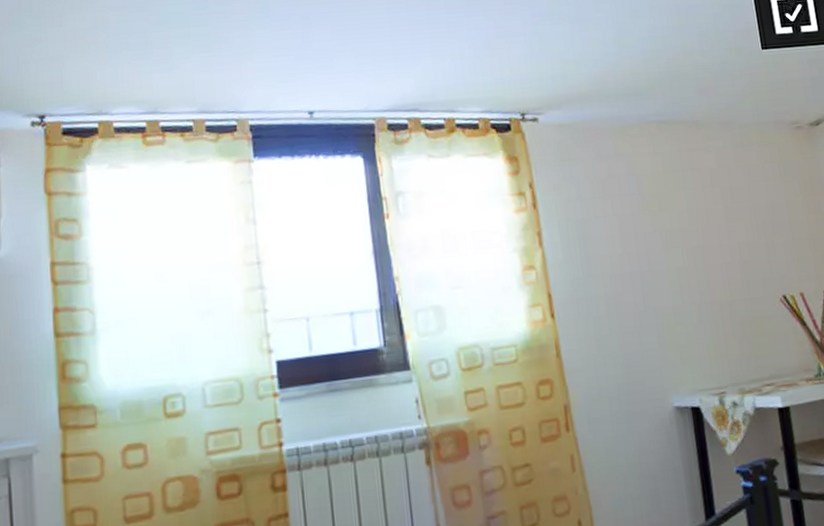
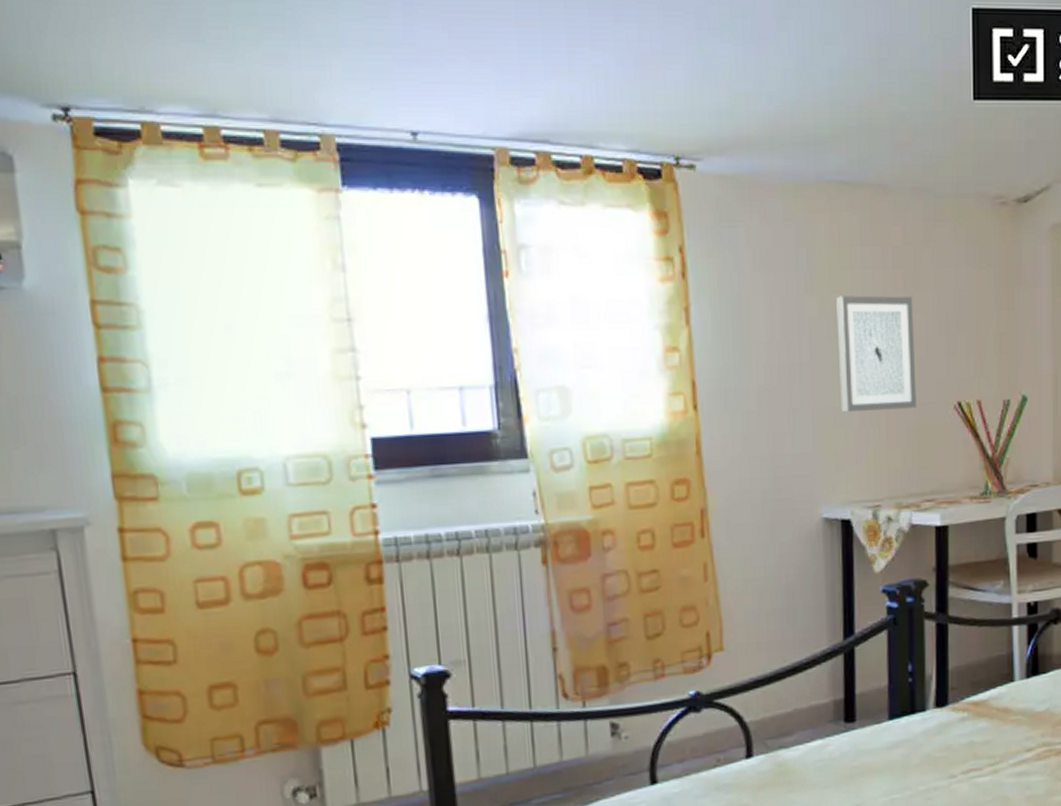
wall art: none [666,209,747,311] -> present [836,295,917,412]

